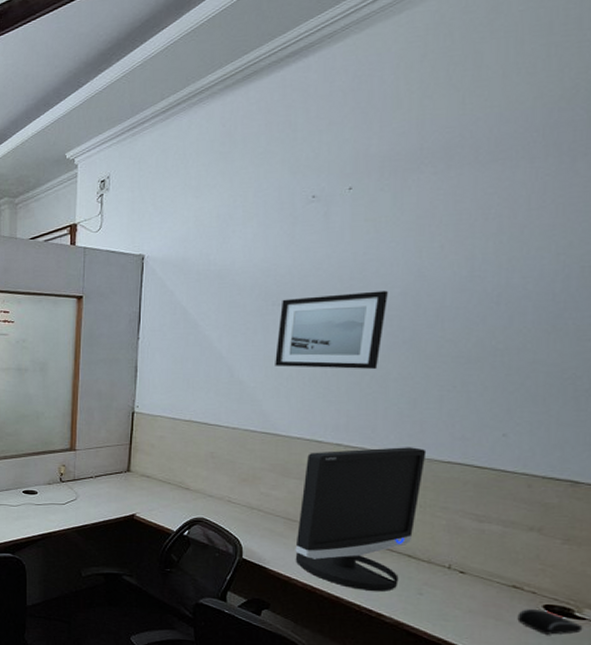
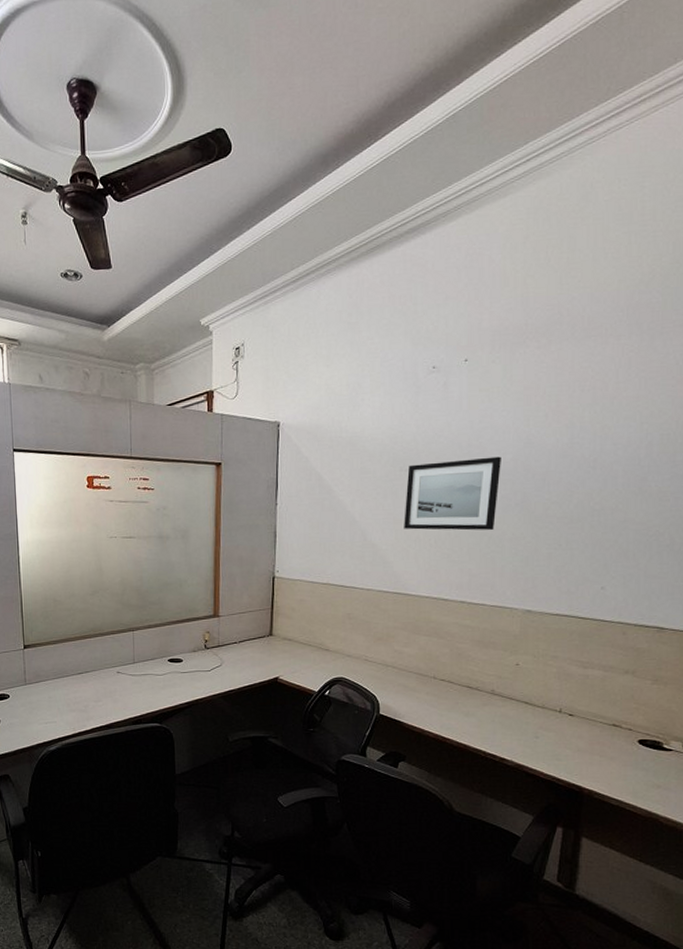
monitor: present [295,447,427,592] -> none [427,602,538,737]
computer mouse: present [517,609,583,635] -> none [617,745,670,766]

